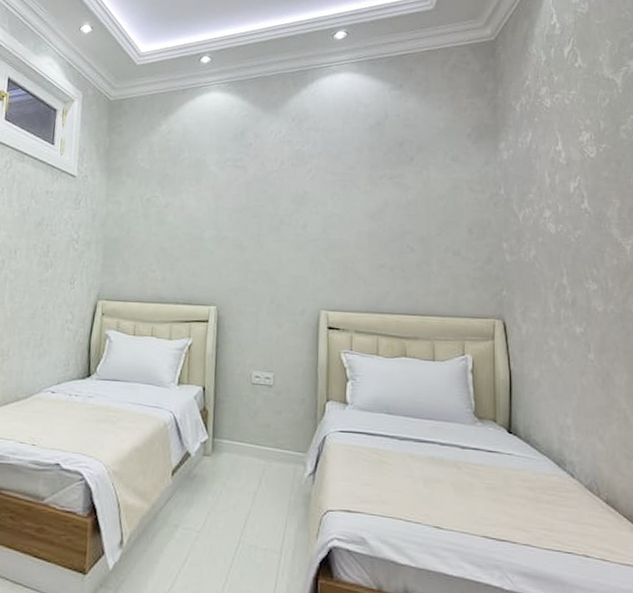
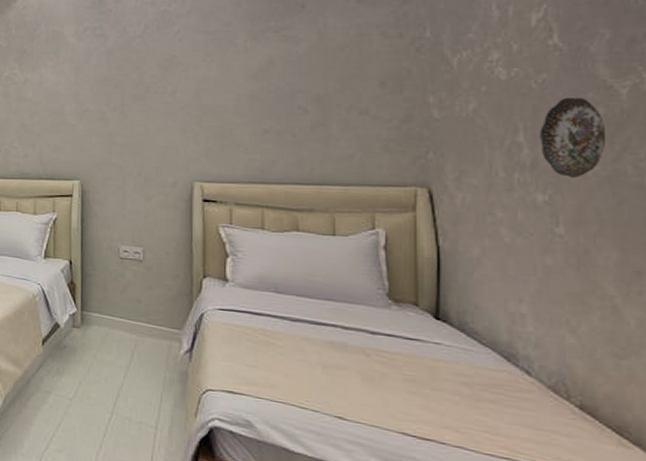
decorative plate: none [577,250,619,314] -> present [540,97,607,177]

